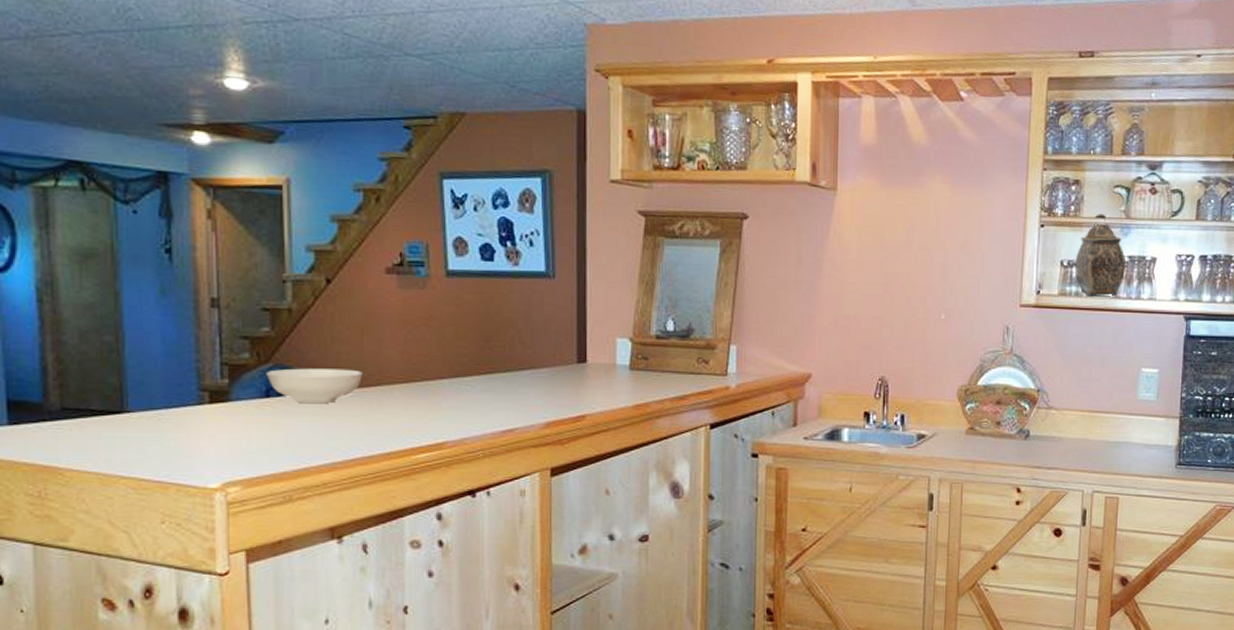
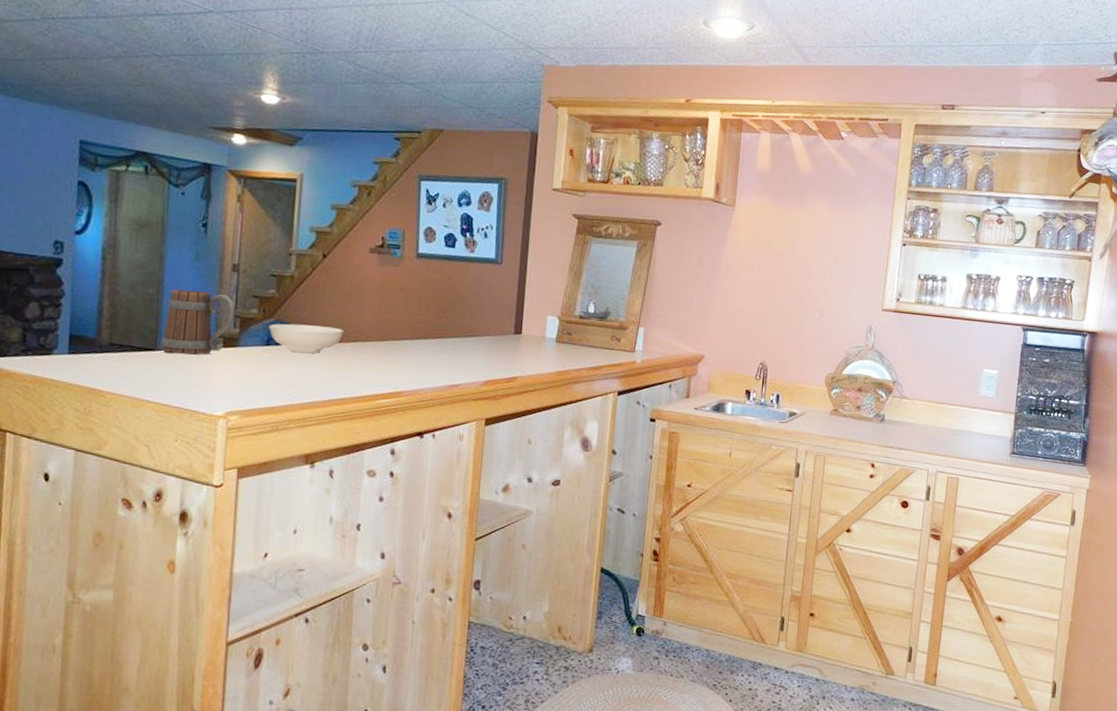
beer mug: none [130,333,221,416] -> present [161,289,236,355]
decorative jar: present [1075,214,1126,297] -> none [930,237,974,307]

